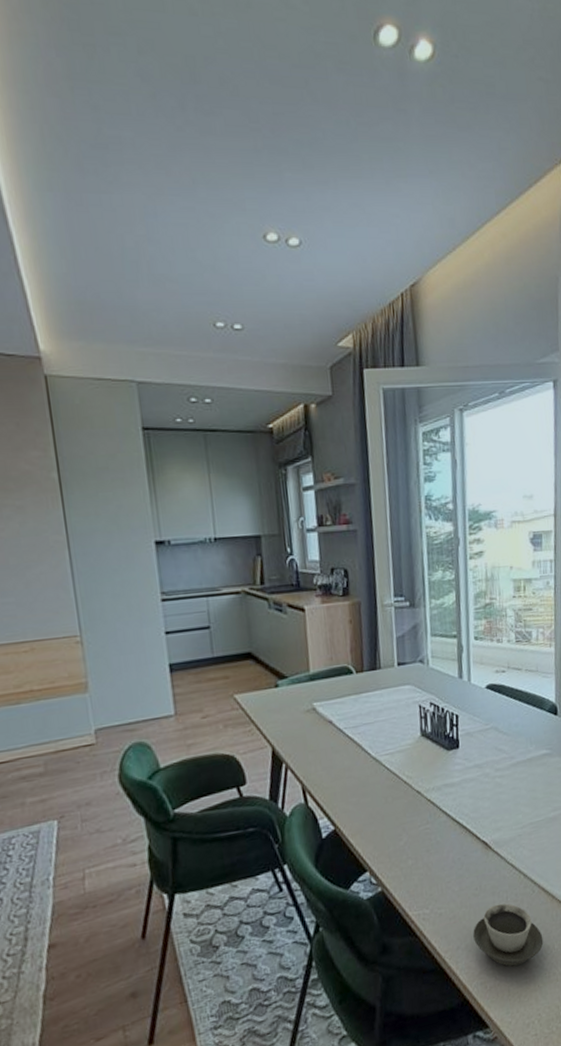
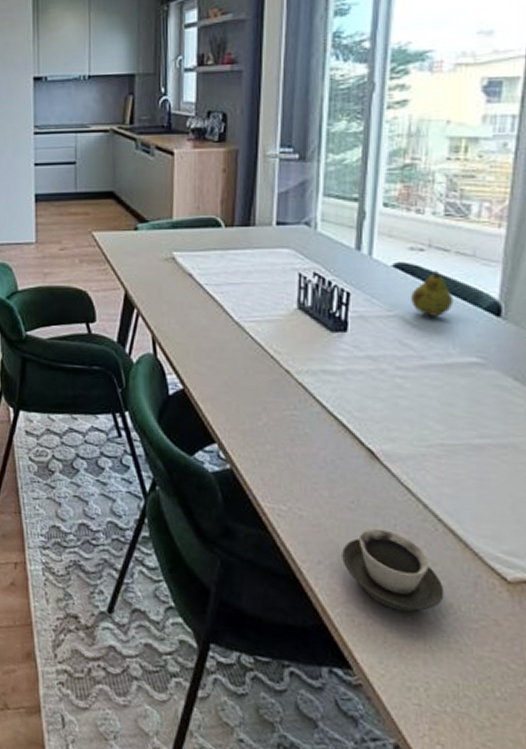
fruit: none [500,686,528,724] -> present [411,270,454,317]

